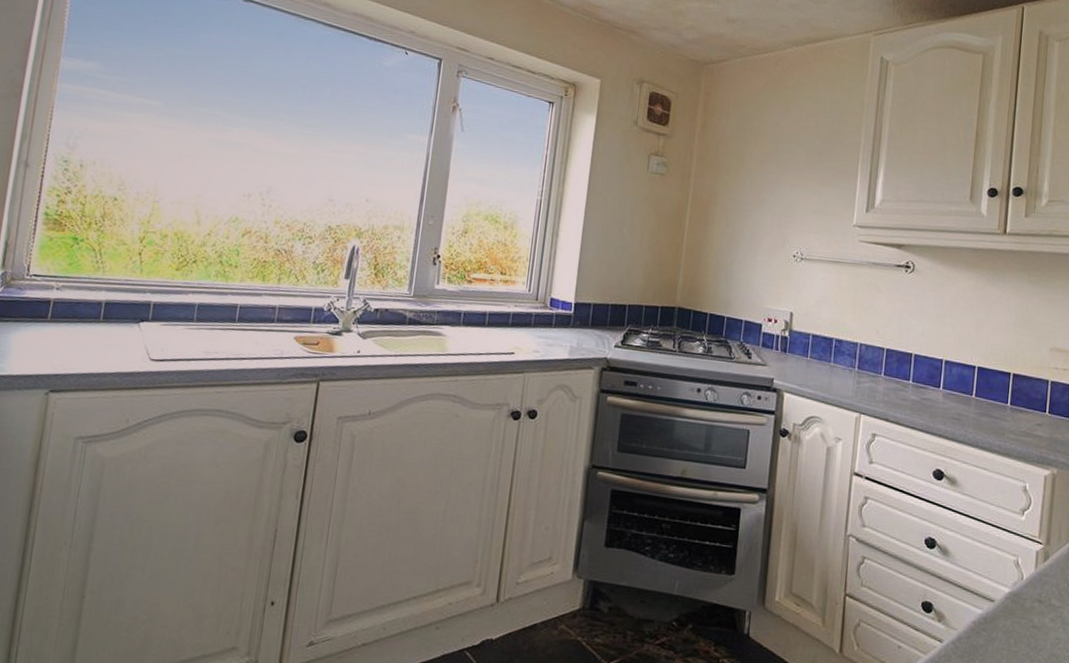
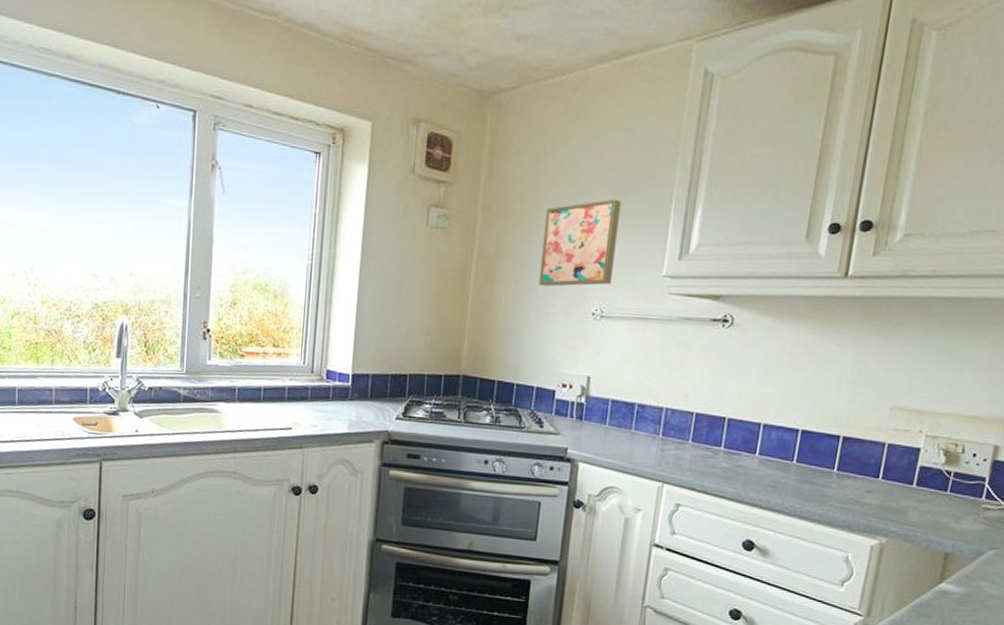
wall art: none [746,157,816,231] -> present [538,199,621,287]

